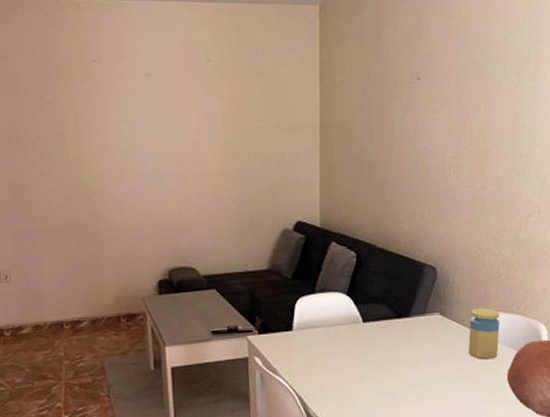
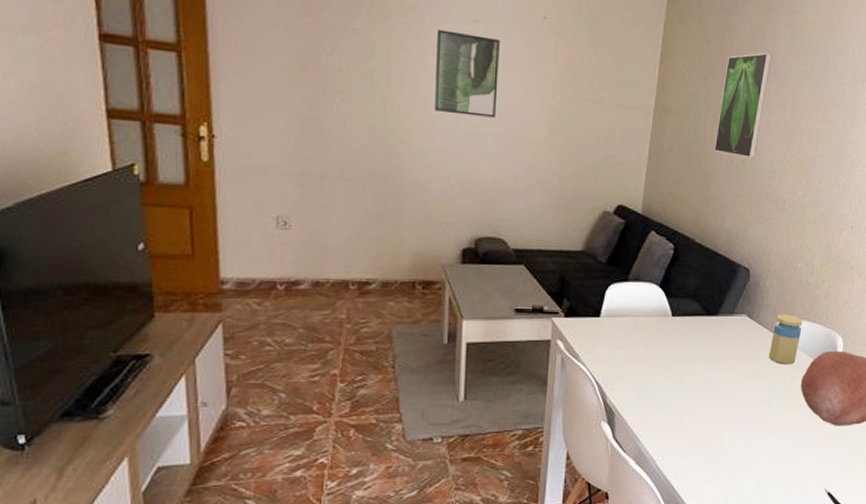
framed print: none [116,87,174,160] -> present [435,29,500,118]
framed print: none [383,55,430,159] -> present [713,52,772,159]

